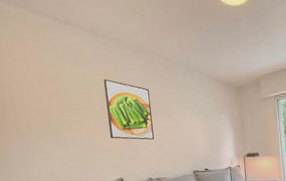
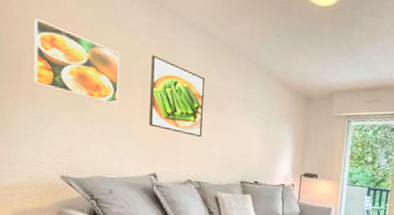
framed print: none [10,70,83,127] -> present [34,18,119,105]

